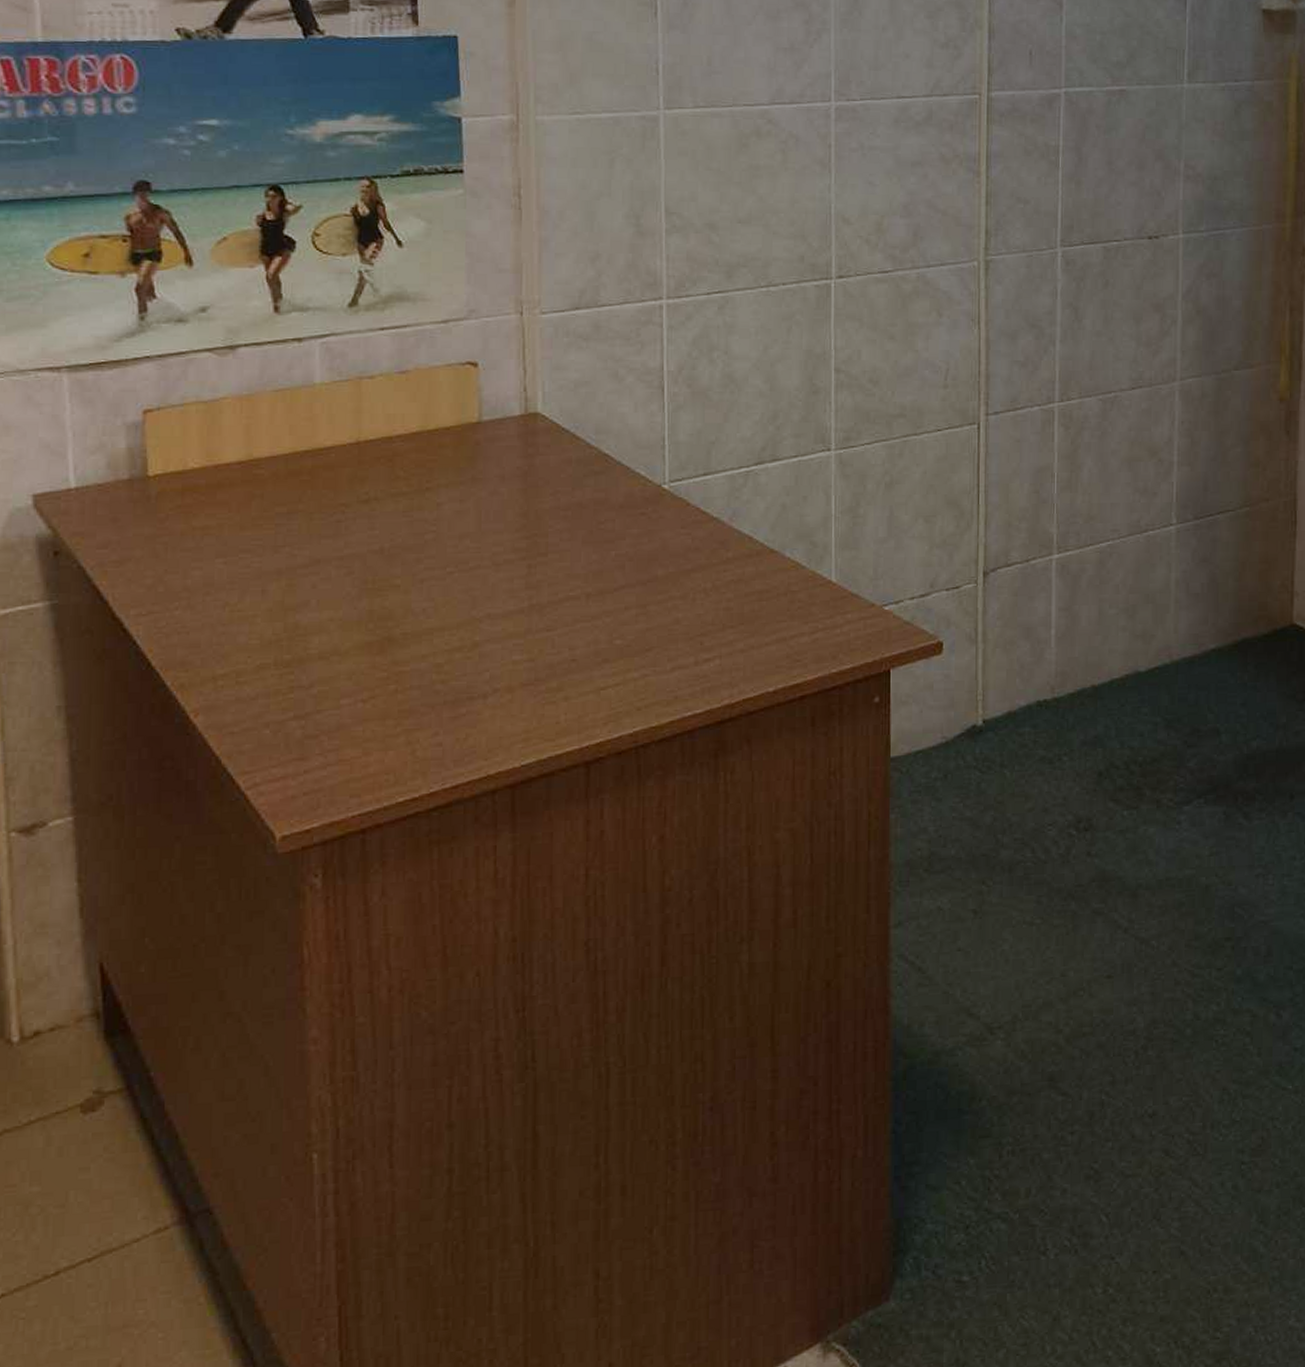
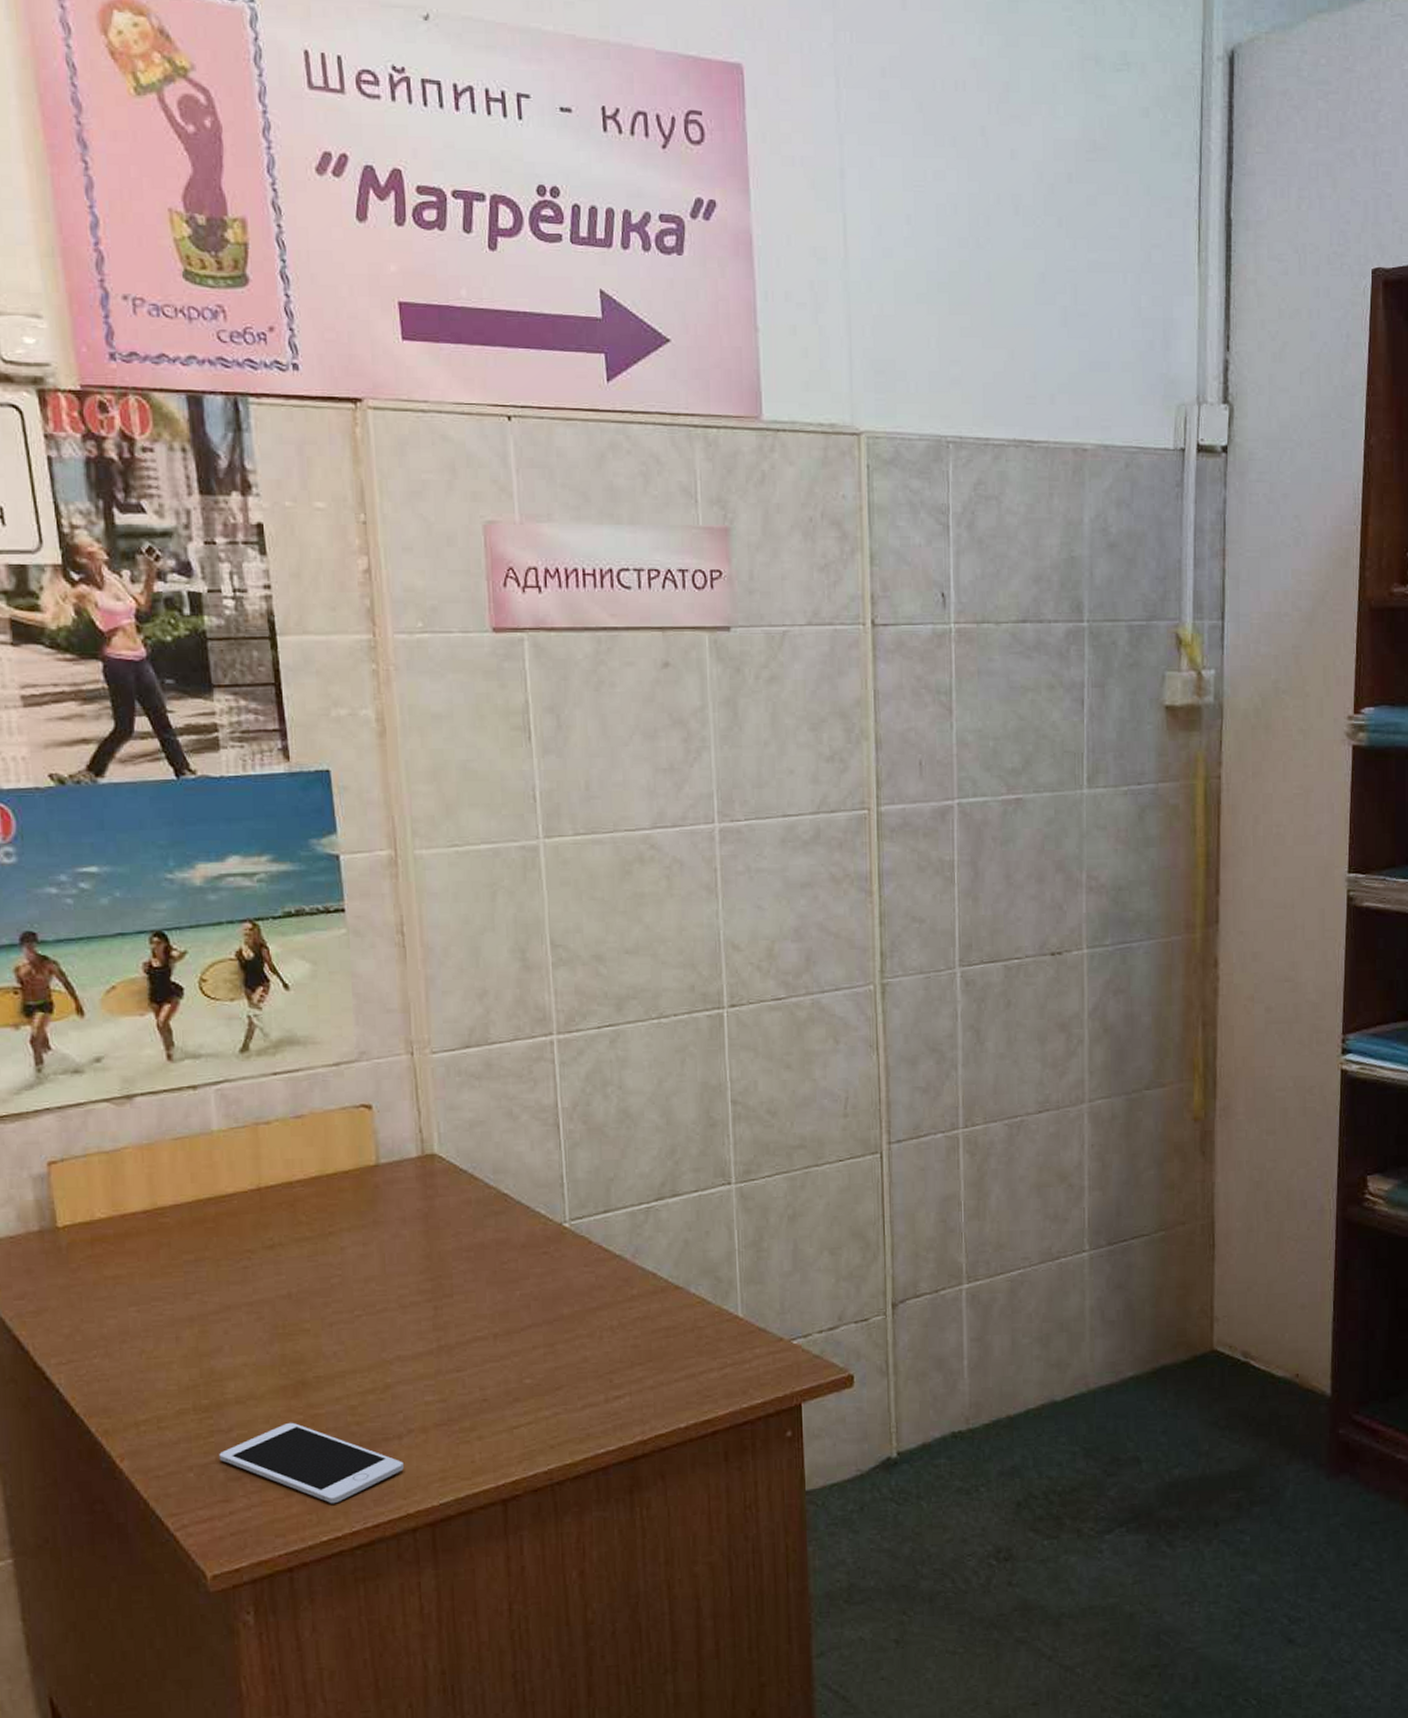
cell phone: none [298,679,487,764] -> present [219,1422,404,1504]

